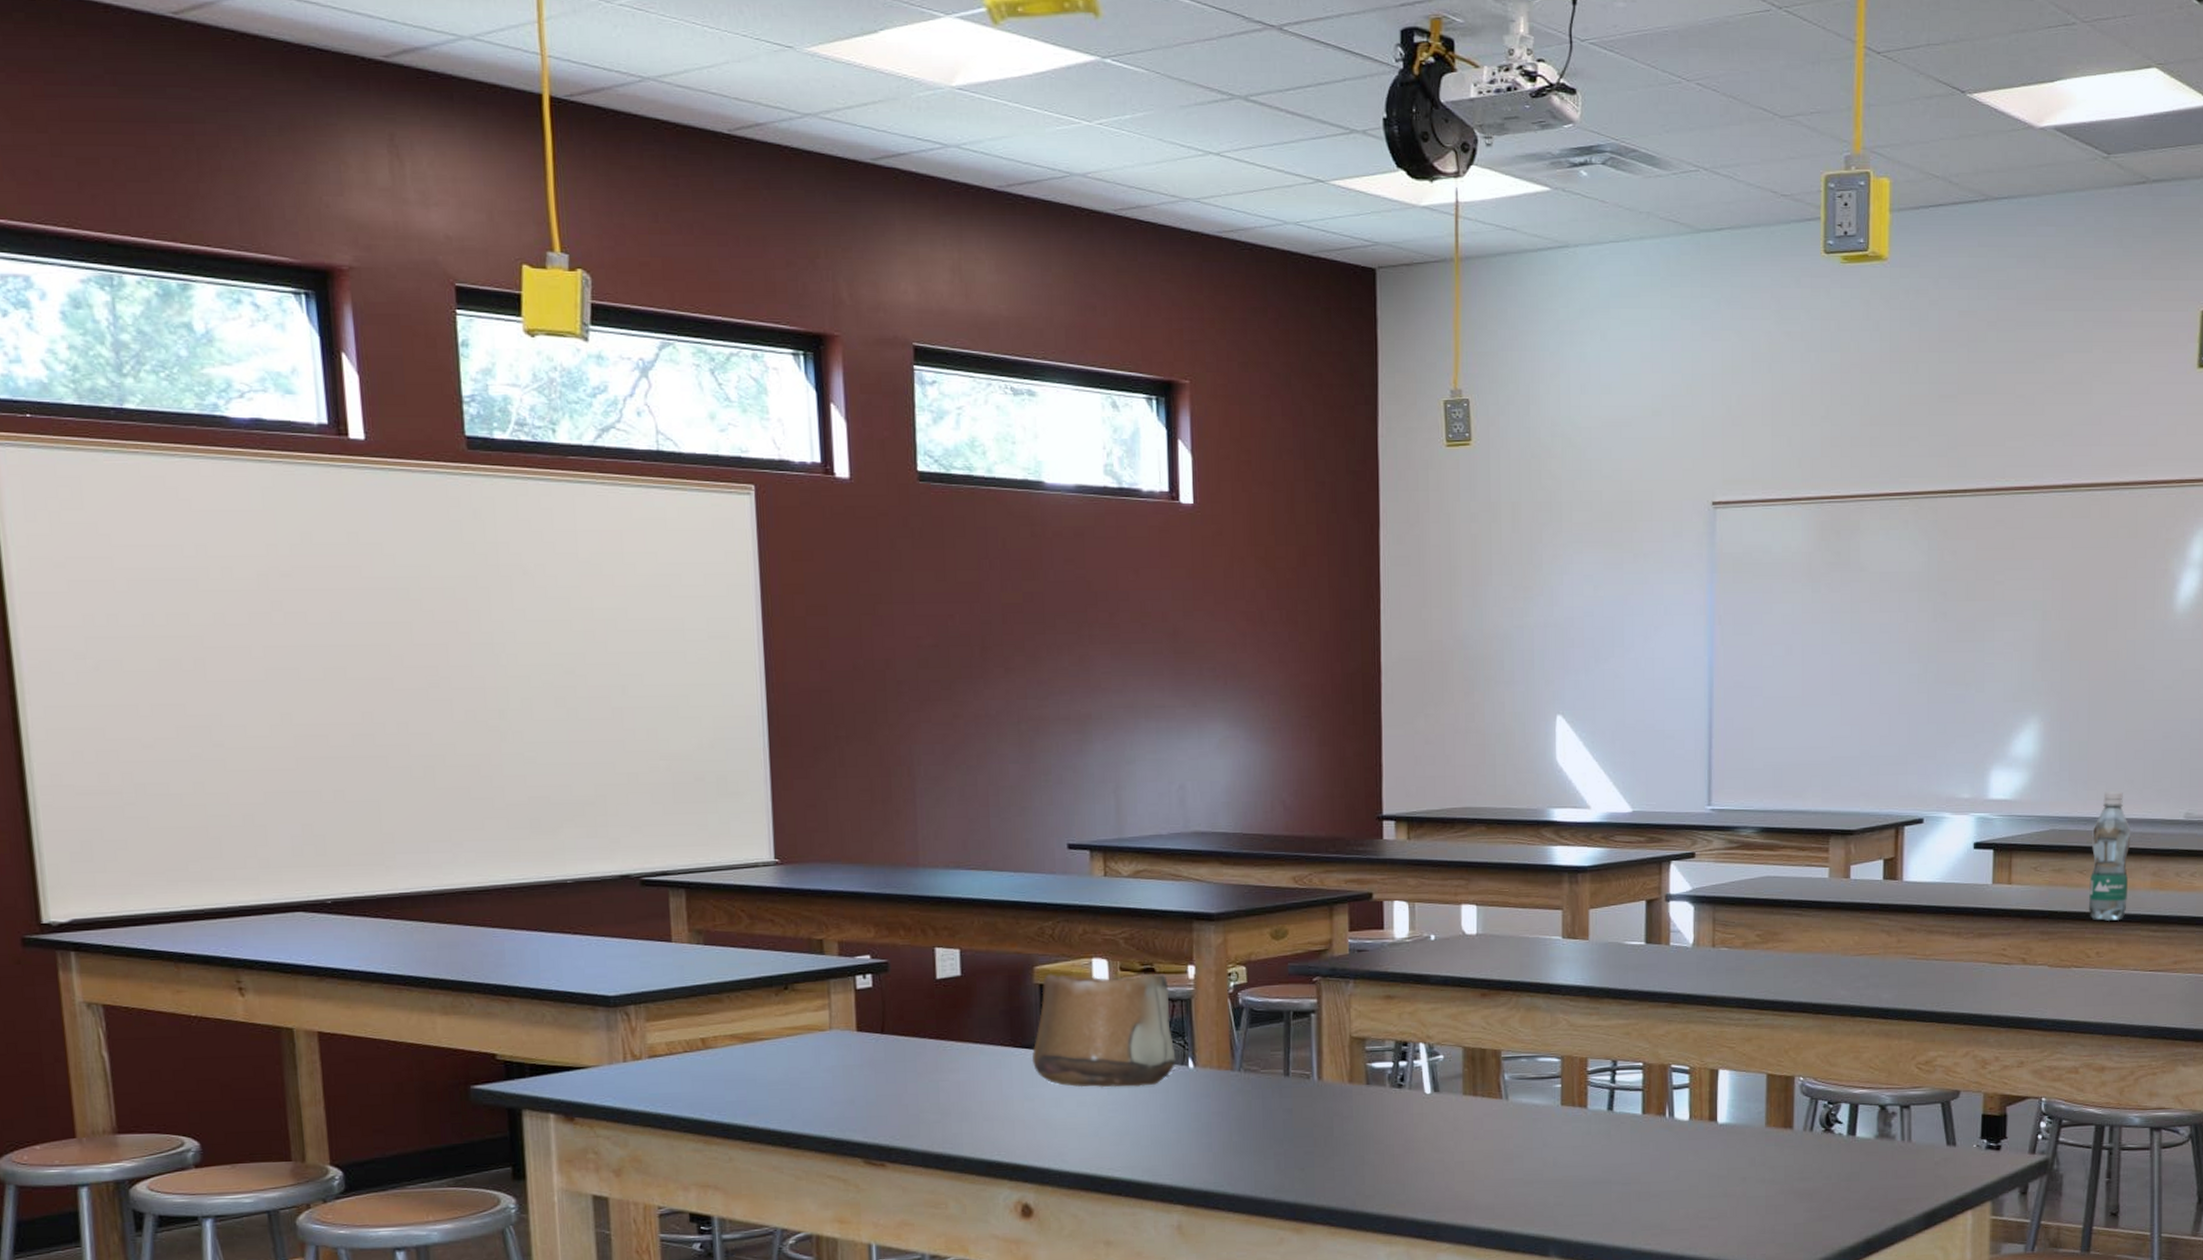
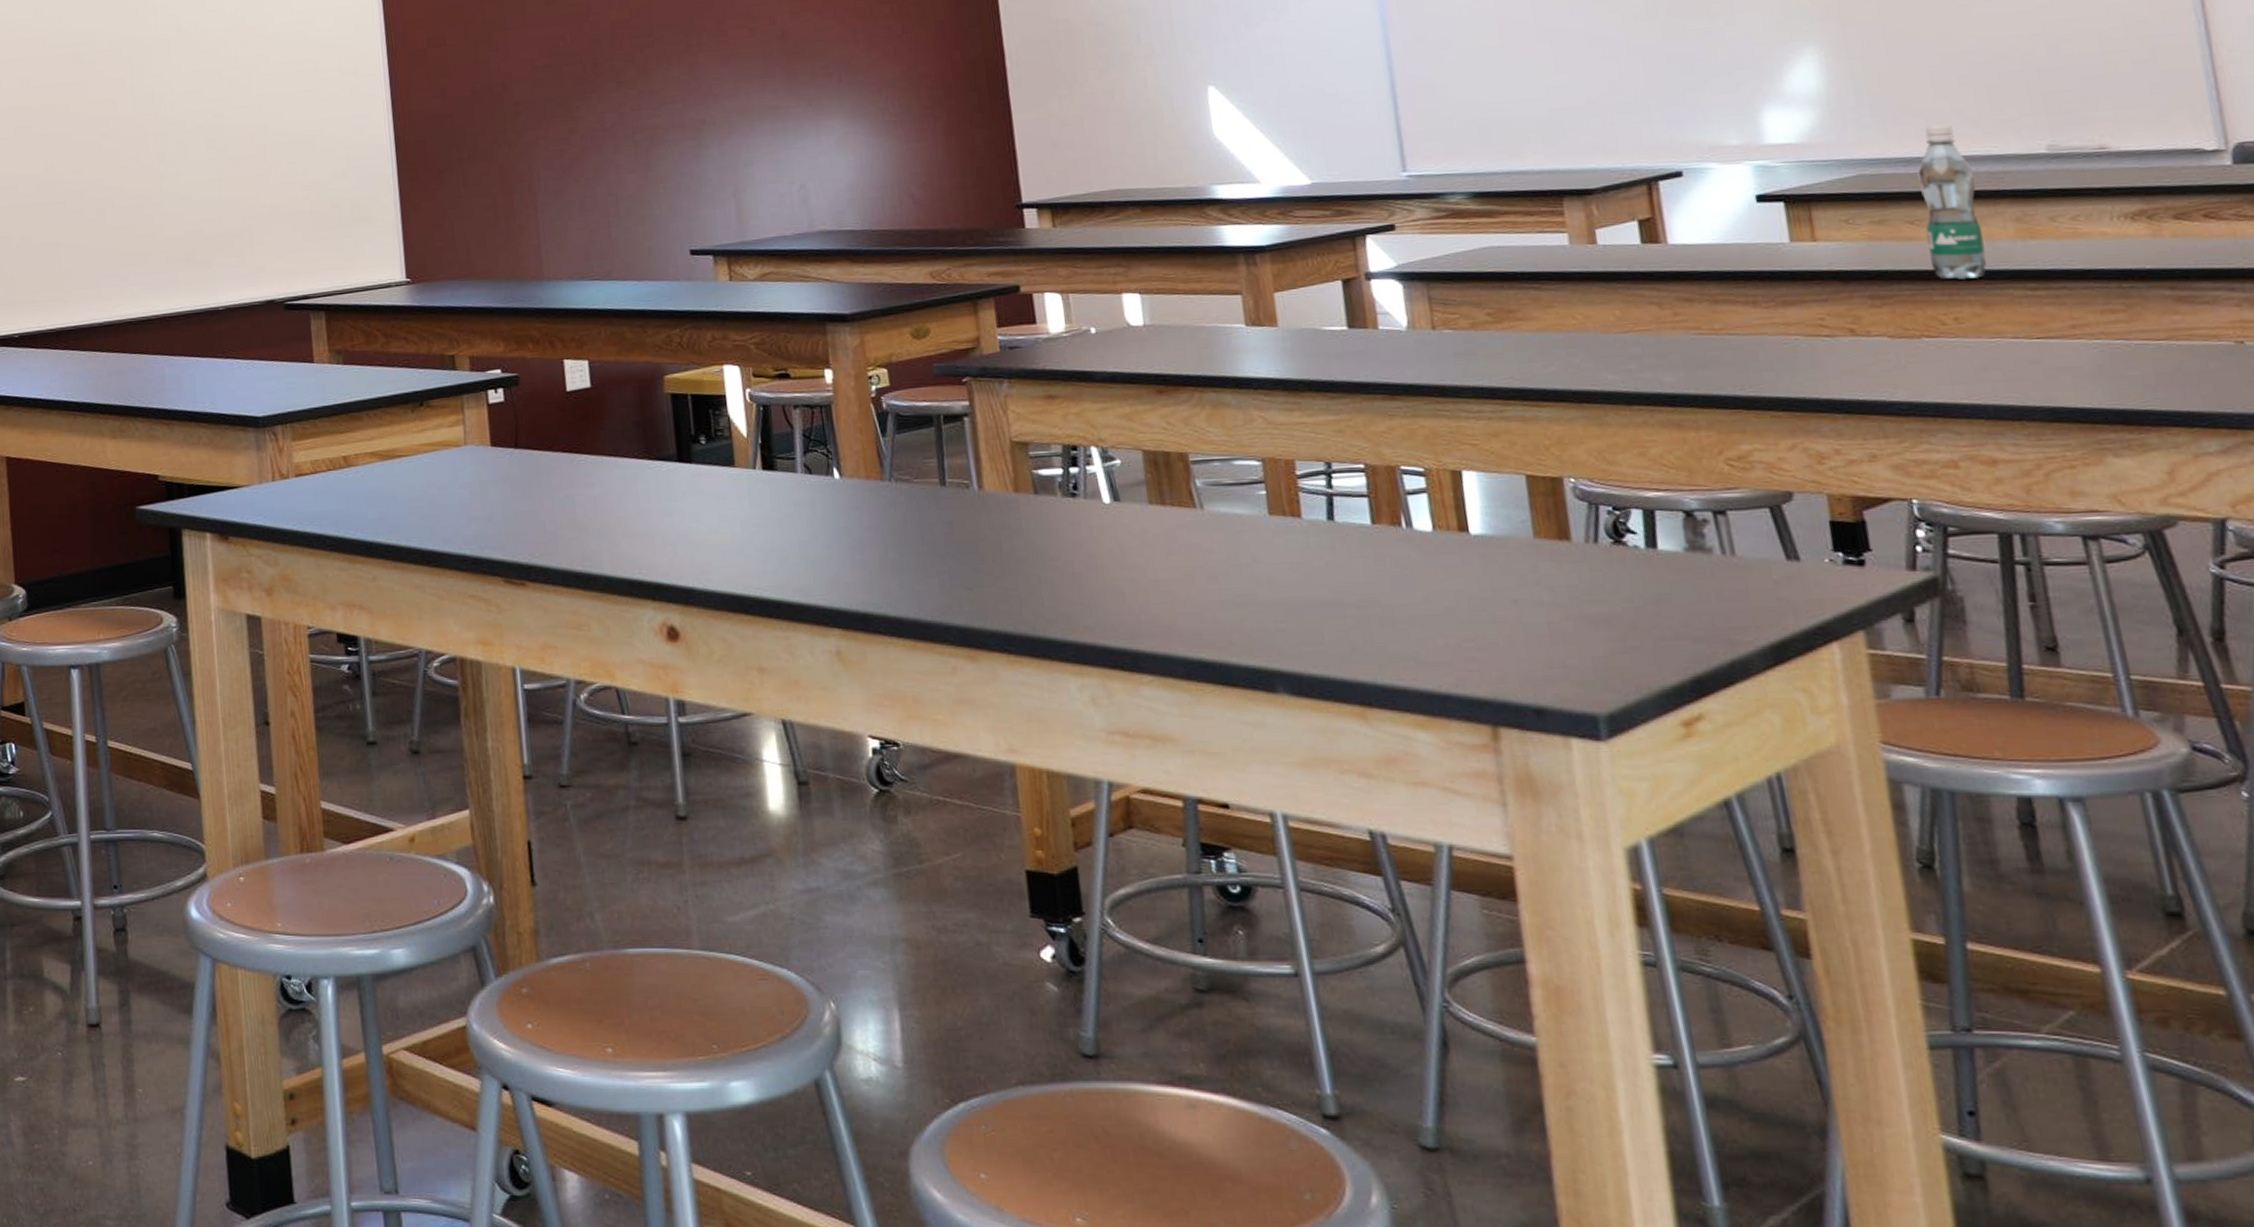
ceramic bowl: present [1032,974,1176,1088] -> none [668,379,820,501]

